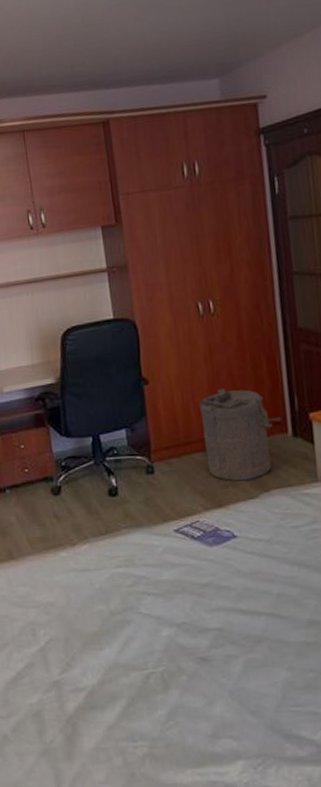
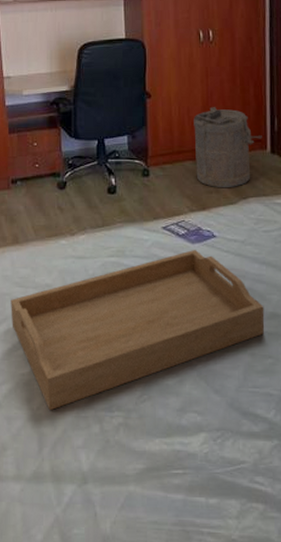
serving tray: none [10,552,303,744] -> present [11,249,265,411]

